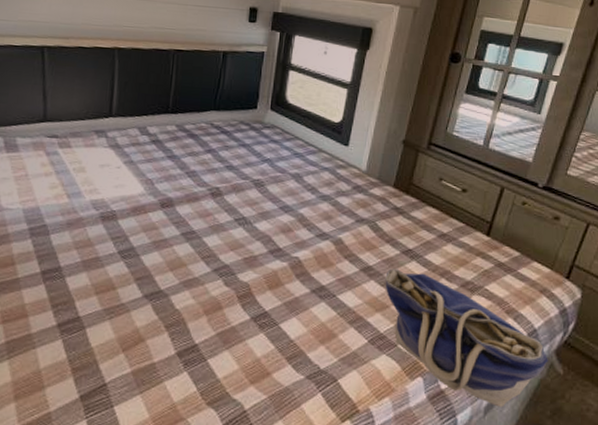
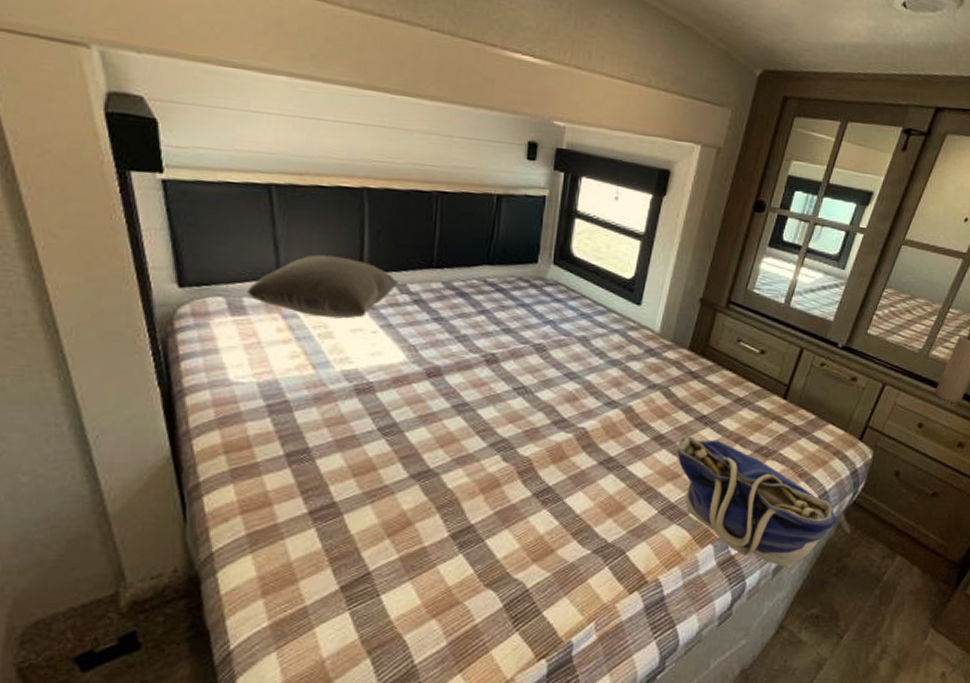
pillow: none [19,102,140,156] -> present [246,254,399,319]

